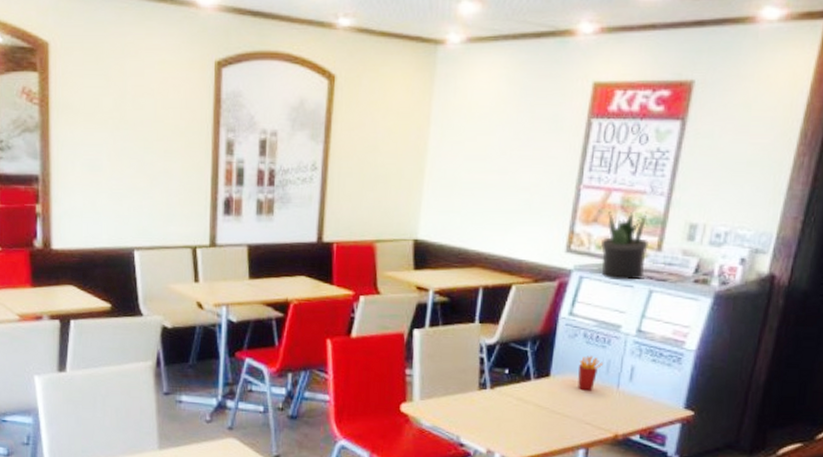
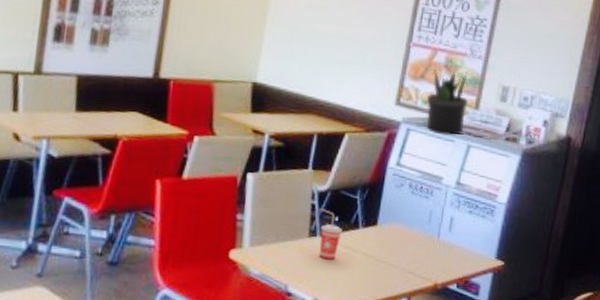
beverage cup: none [488,360,513,412] -> present [319,207,343,260]
french fries: present [578,356,604,391] -> none [402,205,426,240]

